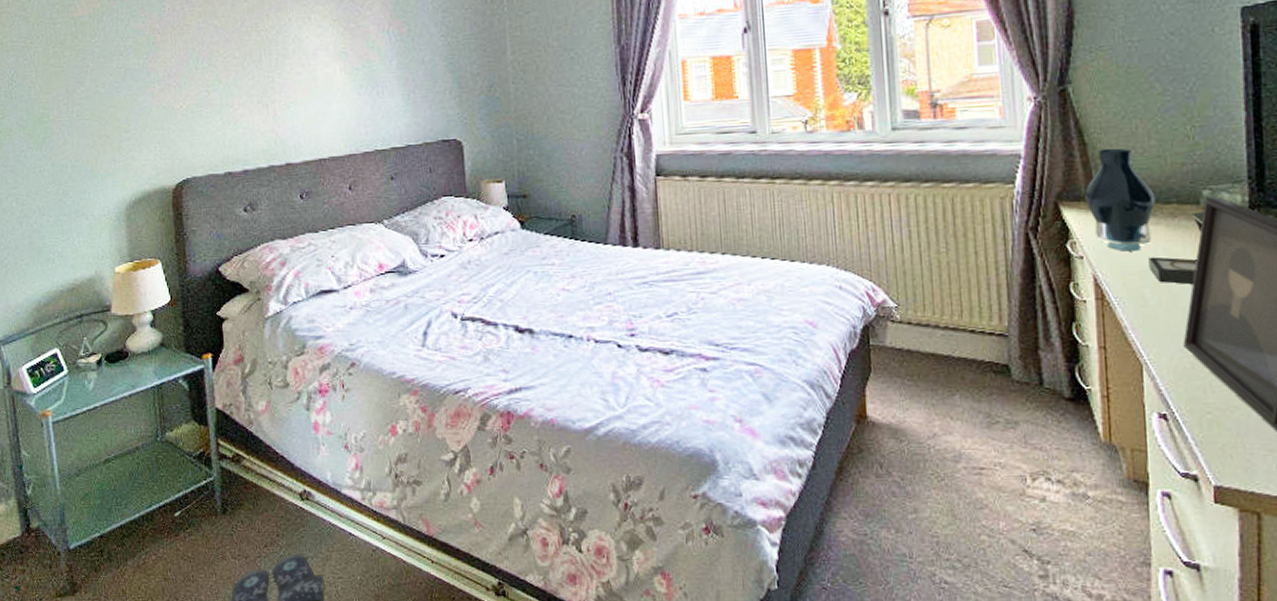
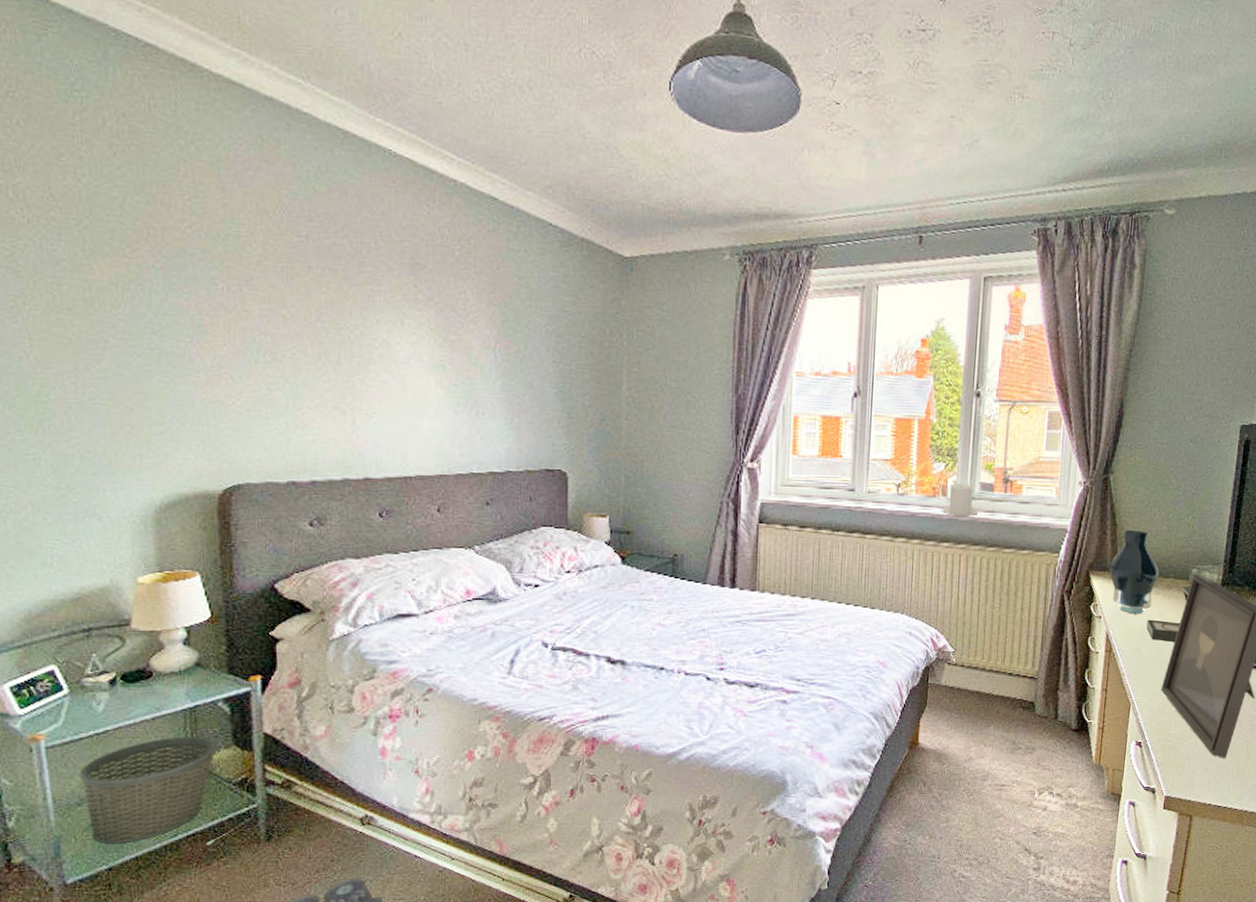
basket: none [76,411,180,513] -> present [78,736,217,844]
candle: none [860,112,907,152] -> present [942,482,980,518]

